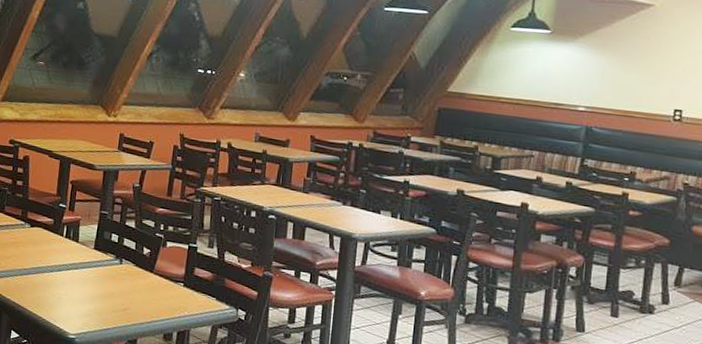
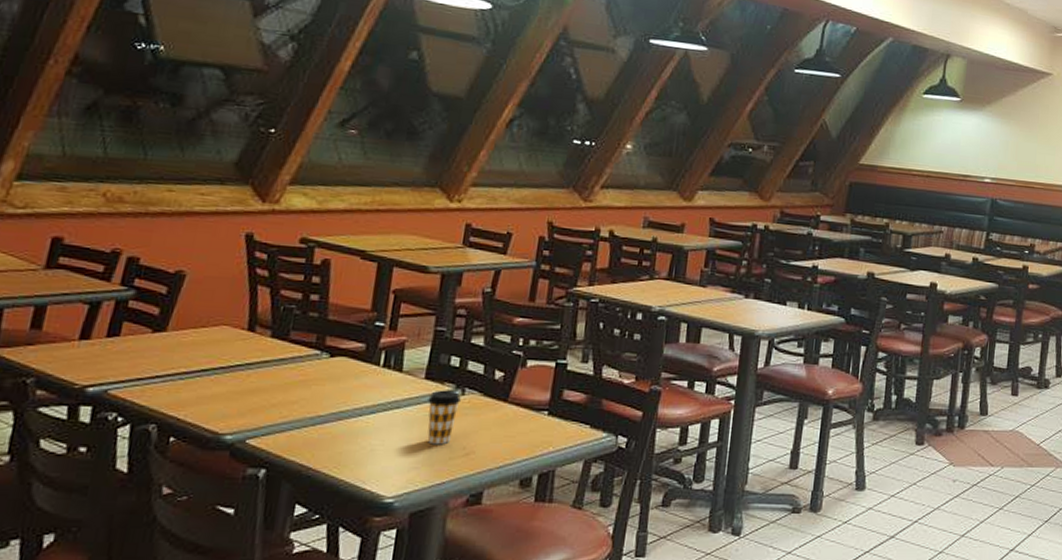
coffee cup: none [96,258,120,300] -> present [427,390,461,445]

